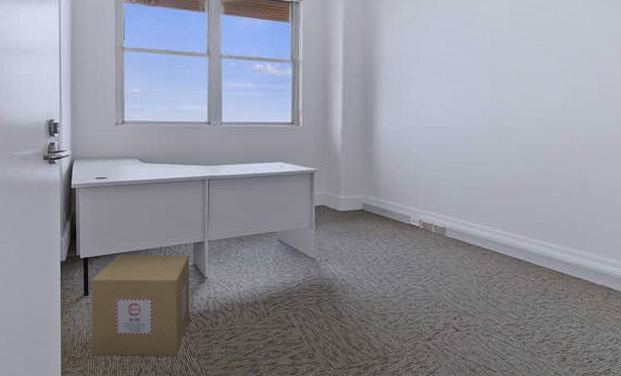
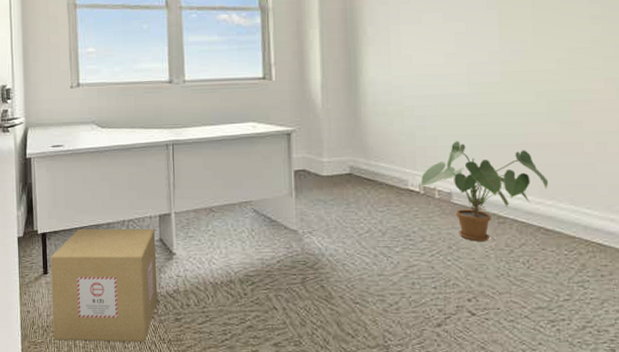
house plant: none [419,184,523,269] -> present [419,141,549,241]

